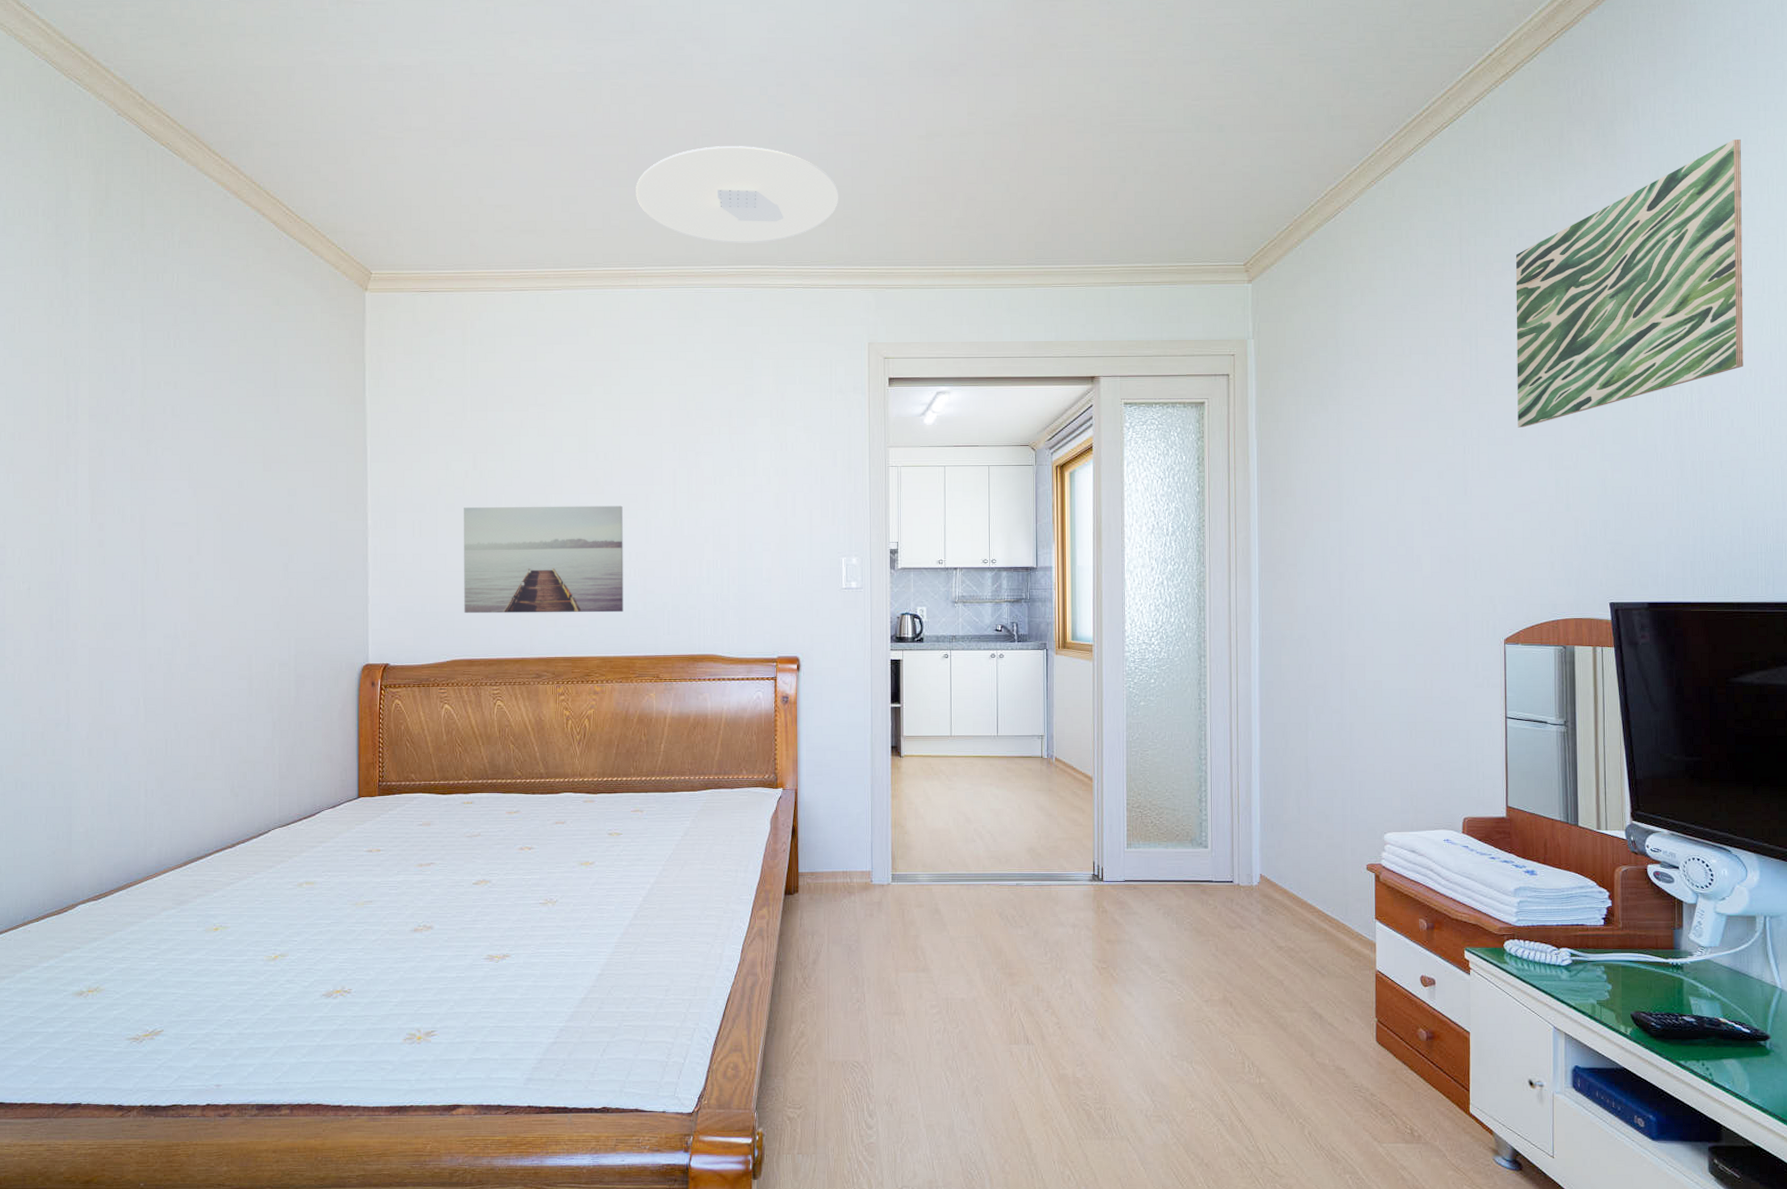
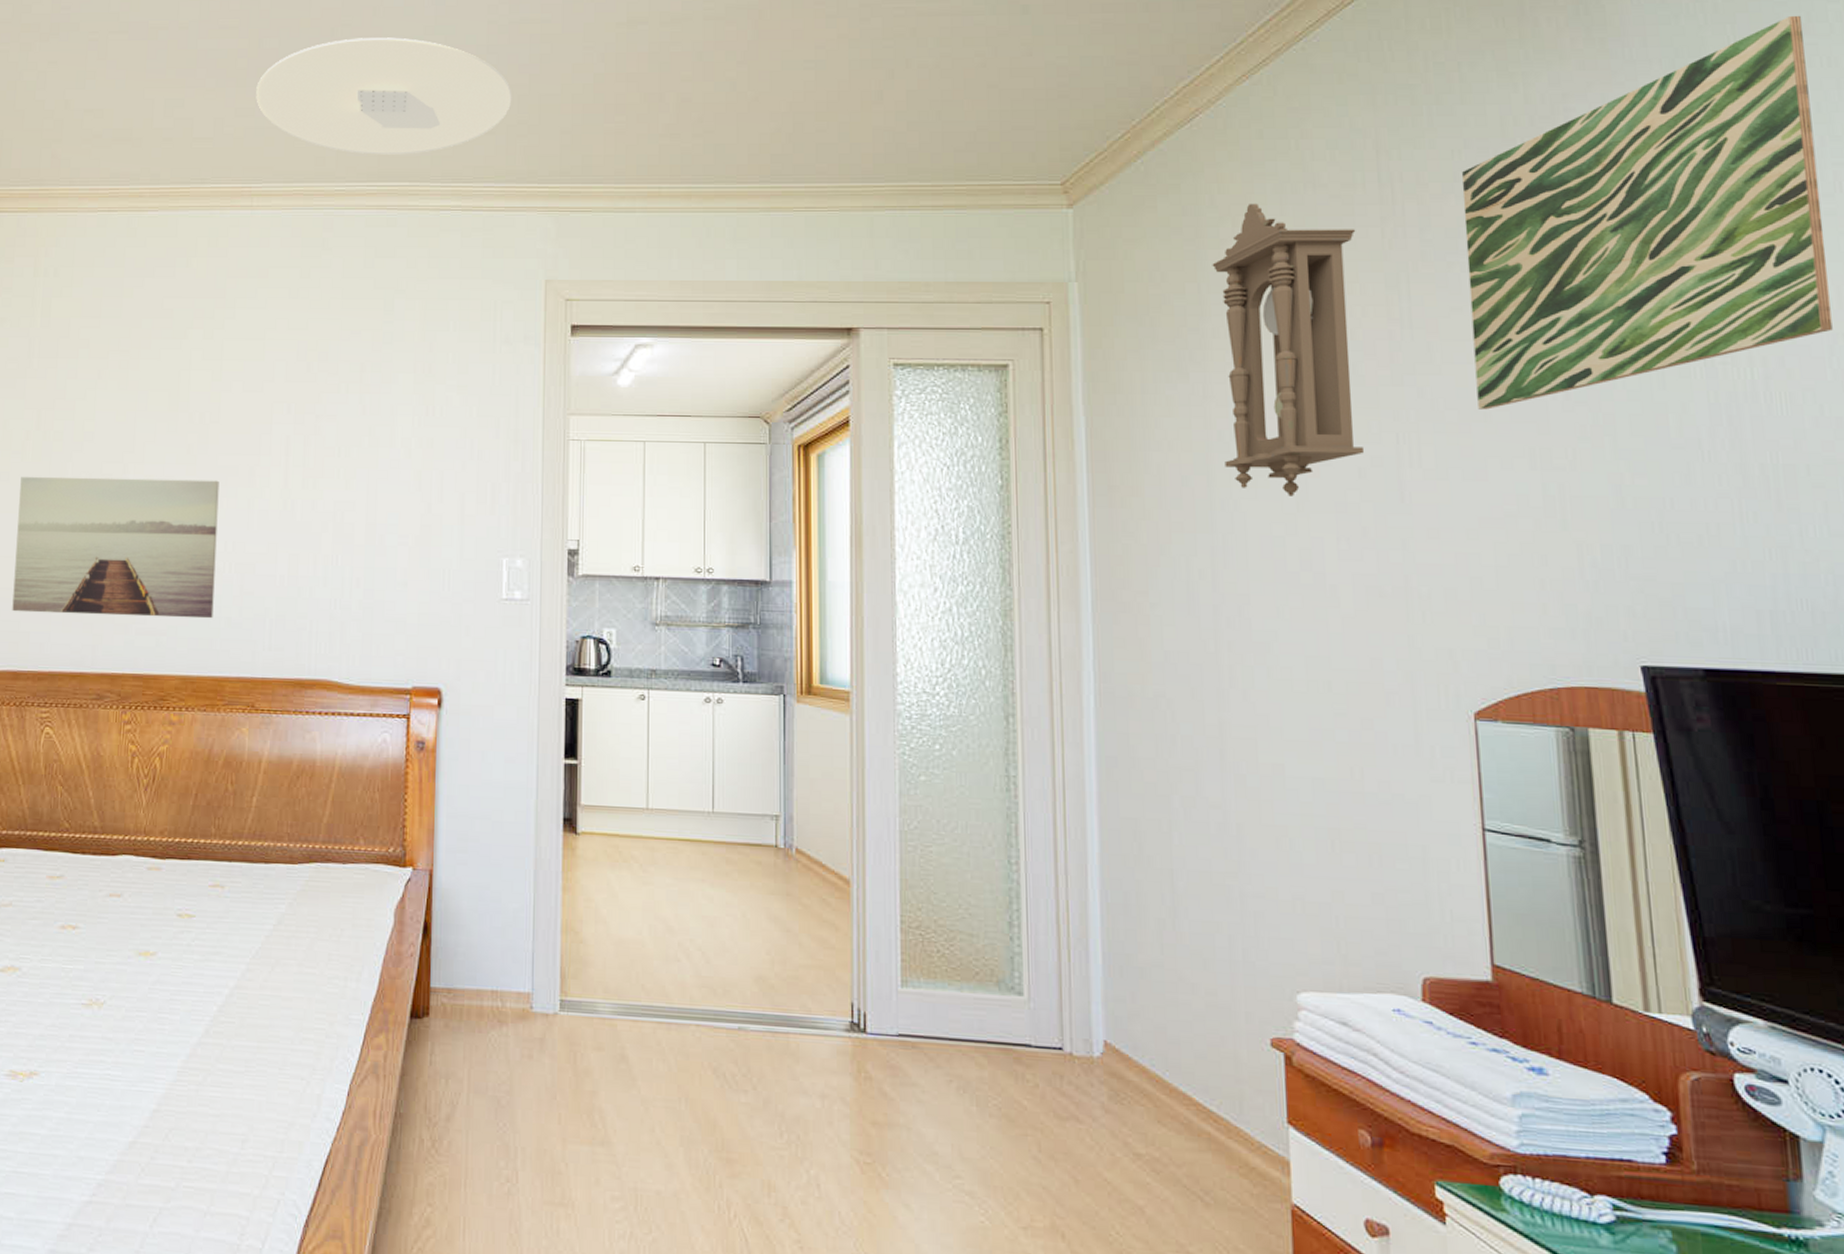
pendulum clock: none [1346,278,1444,493] -> present [1212,203,1364,496]

